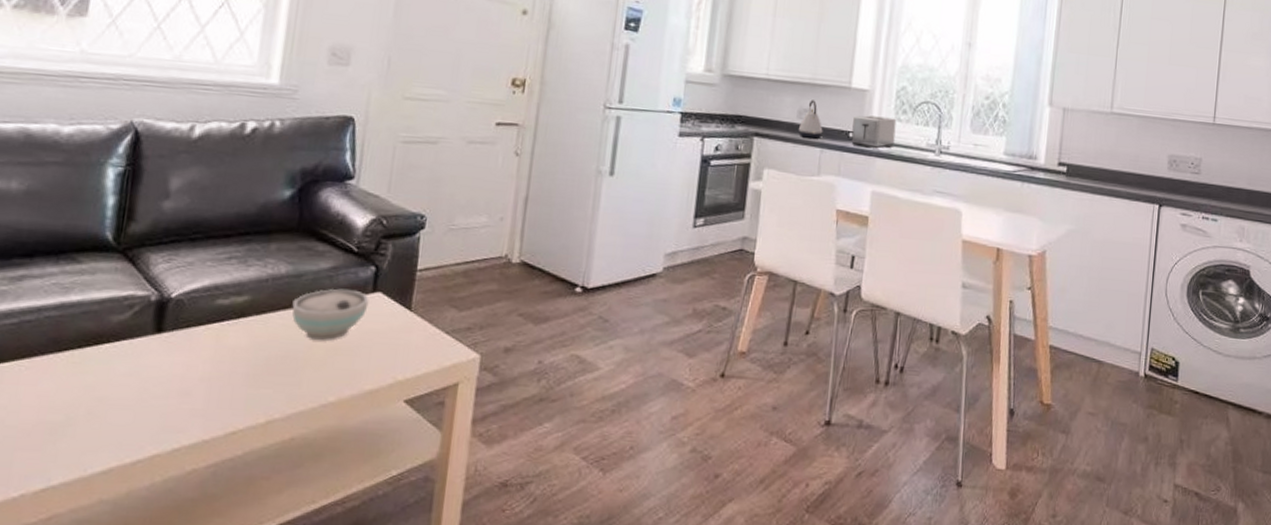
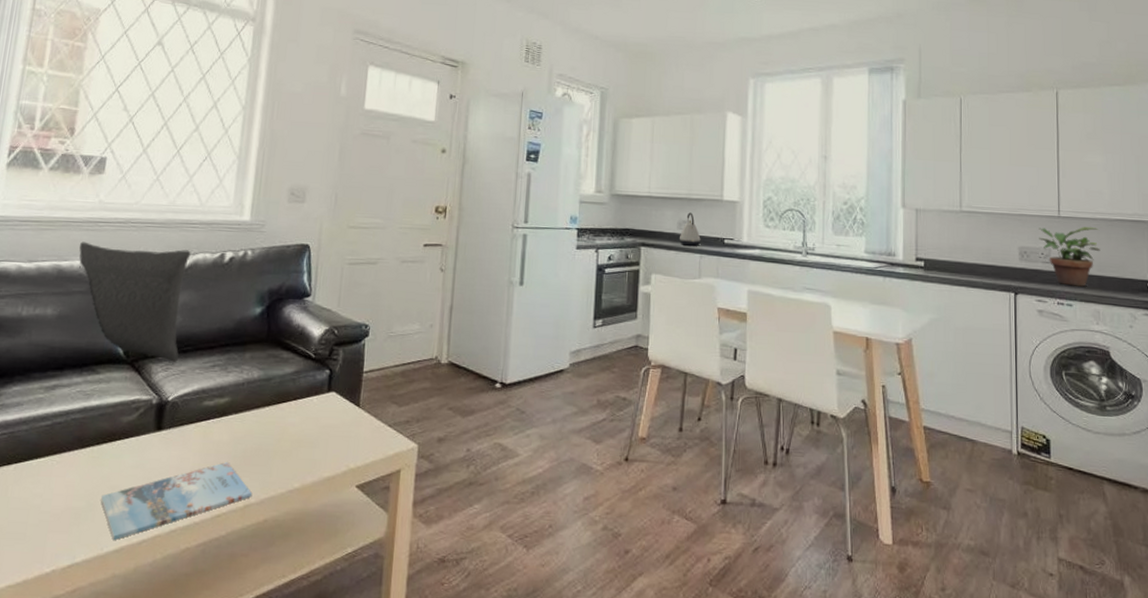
pillow: none [53,100,202,252] -> present [79,241,191,362]
magazine: none [84,370,277,460] -> present [101,461,253,540]
bowl: present [292,288,369,340] -> none [263,389,325,434]
toaster: present [851,115,897,149] -> none [726,223,765,253]
potted plant: none [1190,135,1253,201] -> present [1038,227,1100,287]

